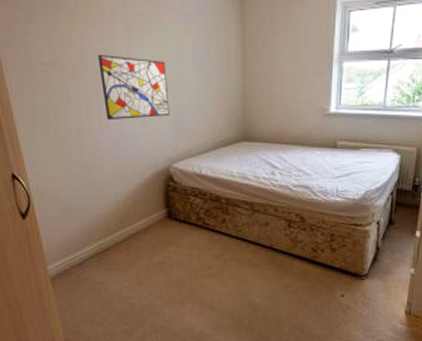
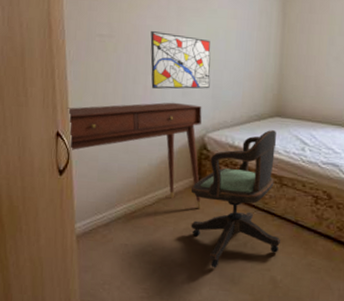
desk: none [19,133,175,242] -> present [67,102,202,210]
office chair: none [161,156,256,297] -> present [191,130,280,268]

